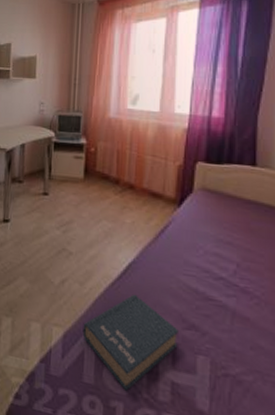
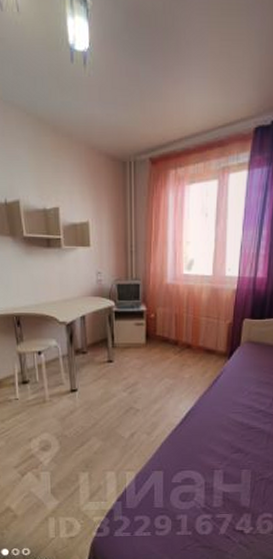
book: present [82,294,179,391] -> none [152,434,228,506]

